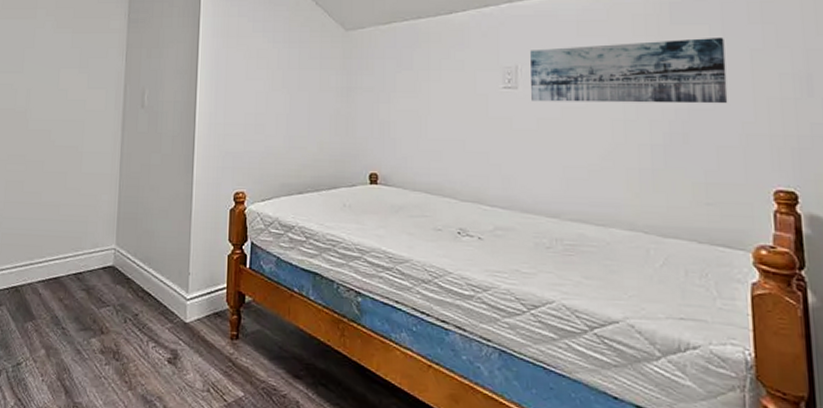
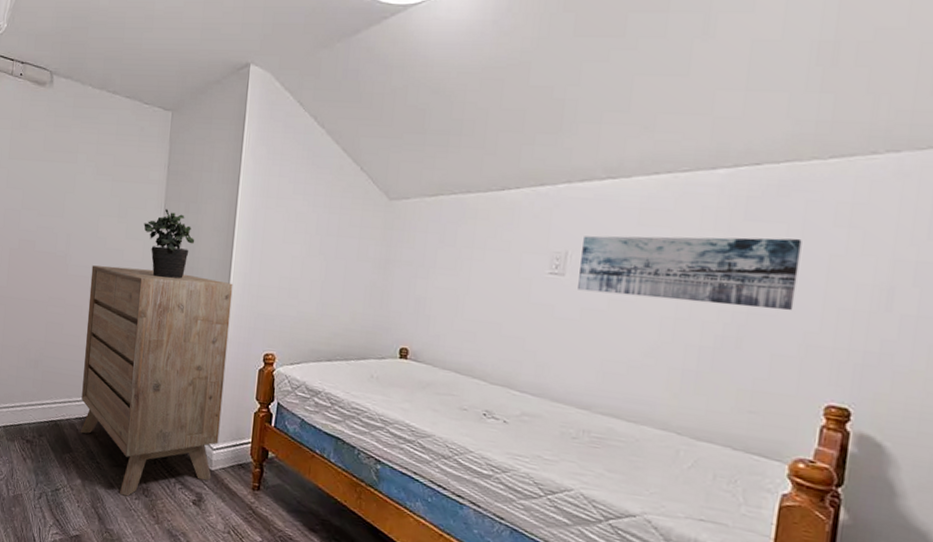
dresser: none [44,117,199,363] -> present [81,265,233,497]
potted plant: none [106,56,158,125] -> present [144,209,195,279]

